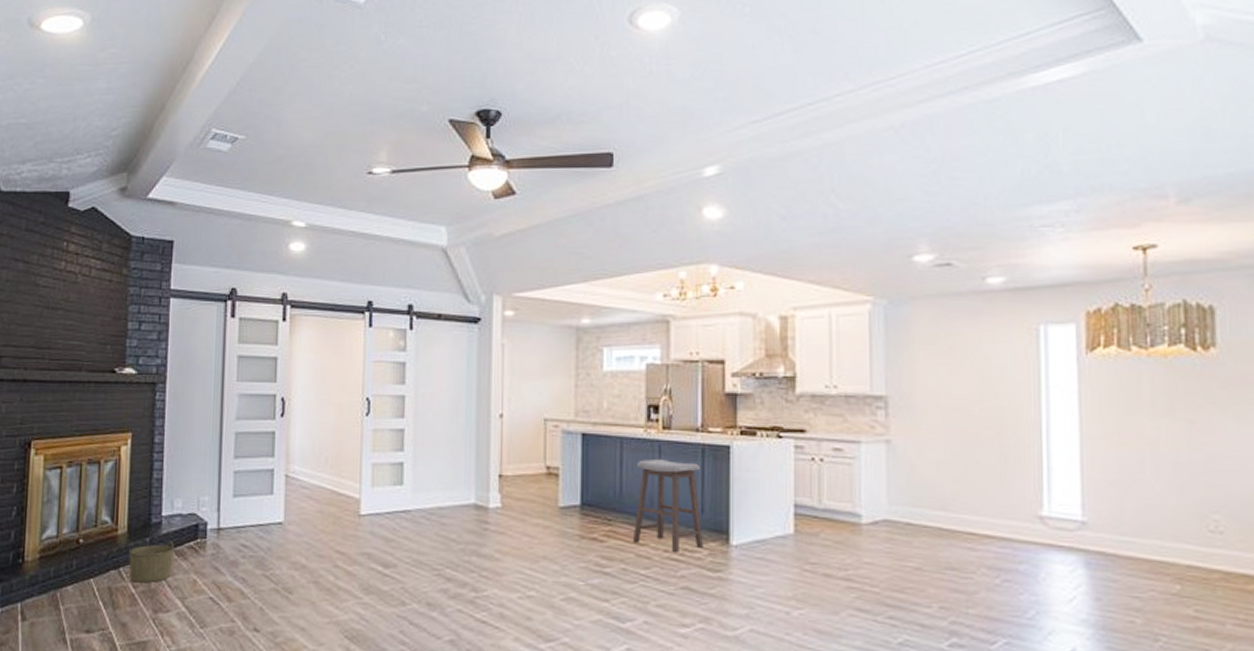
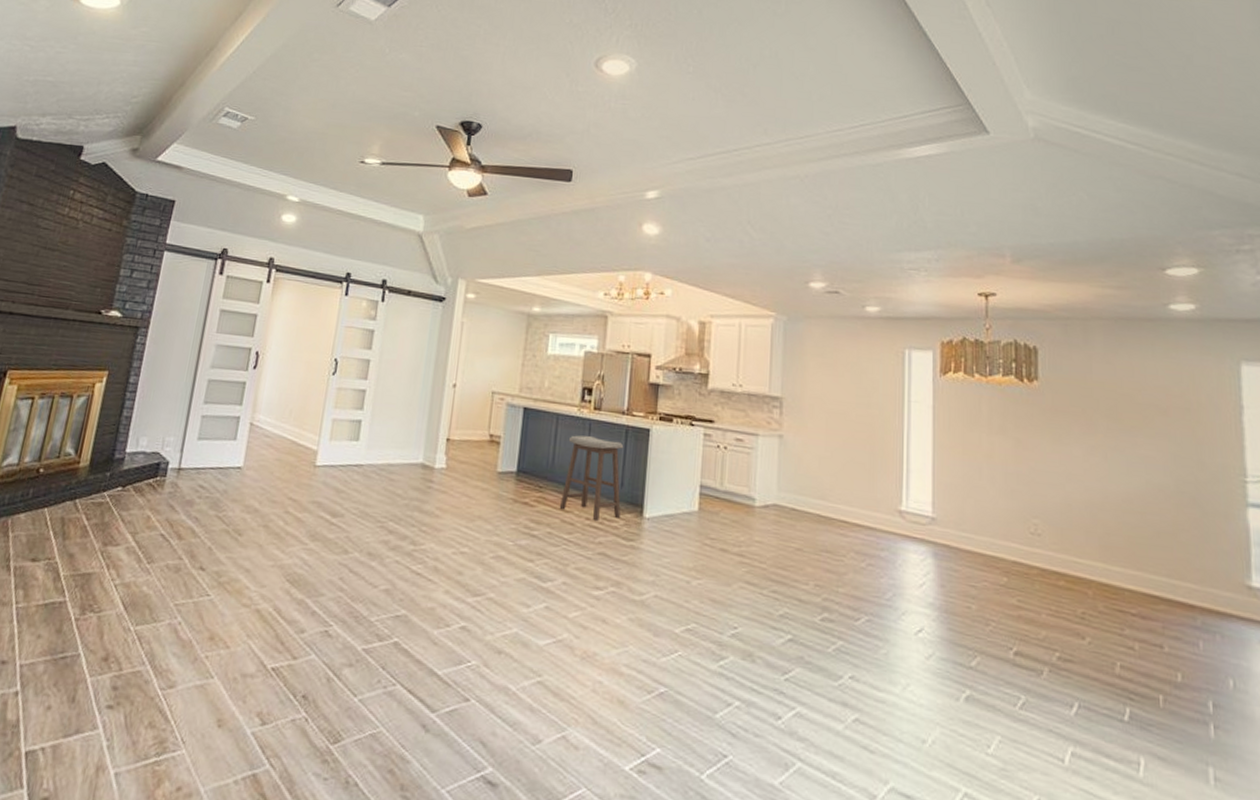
basket: present [128,540,175,583] -> none [85,476,134,516]

